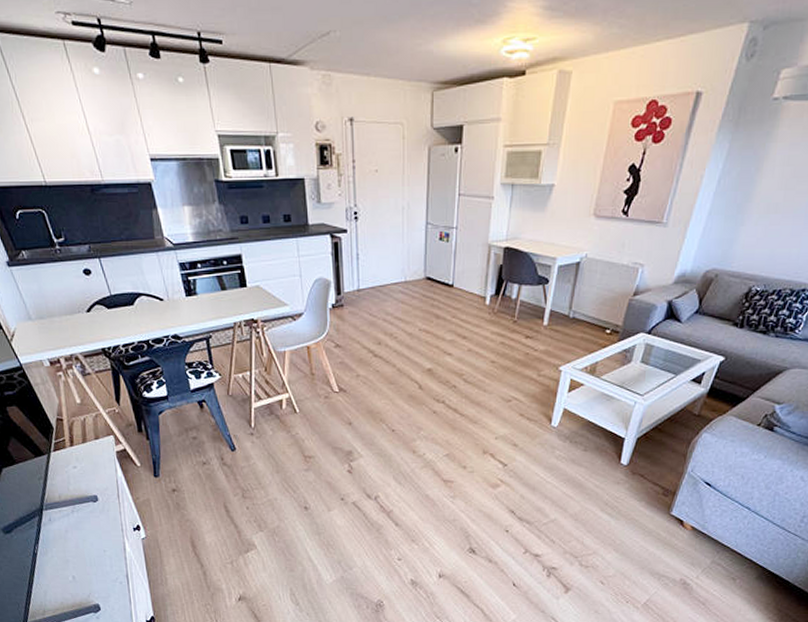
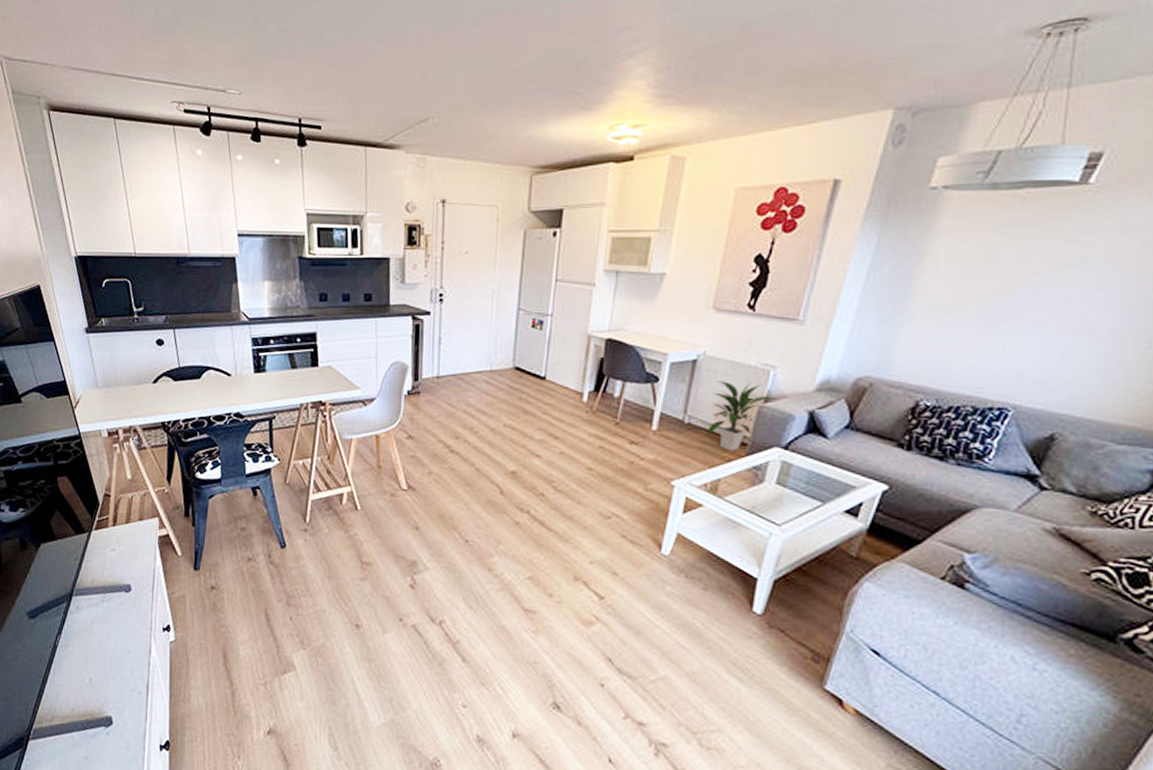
indoor plant: none [588,279,643,338] -> present [707,381,776,451]

